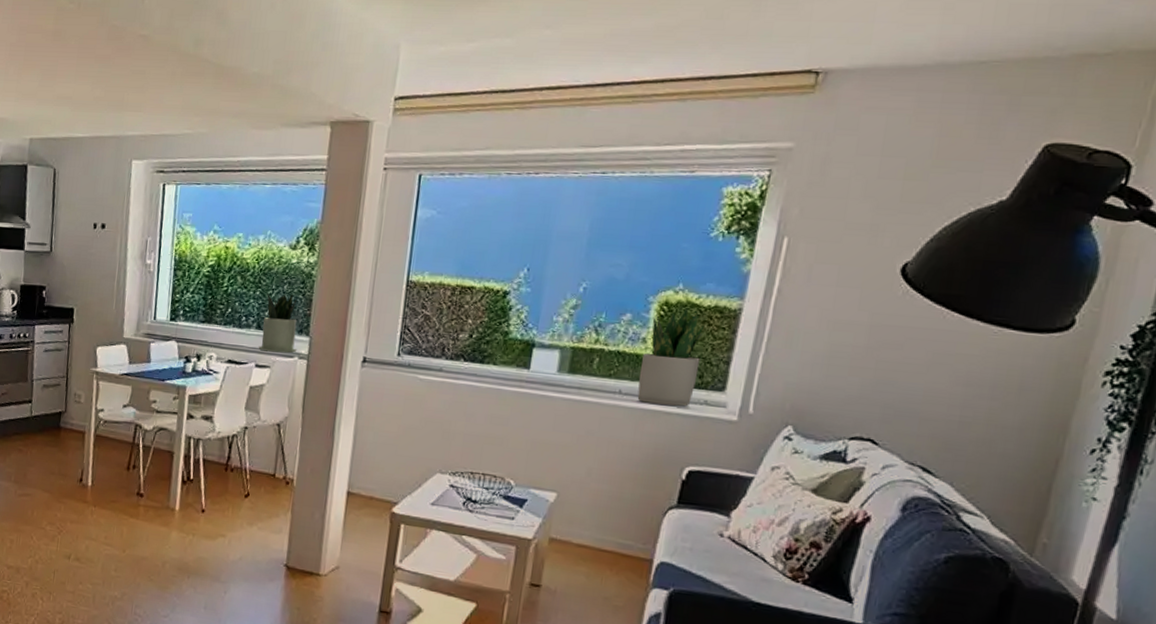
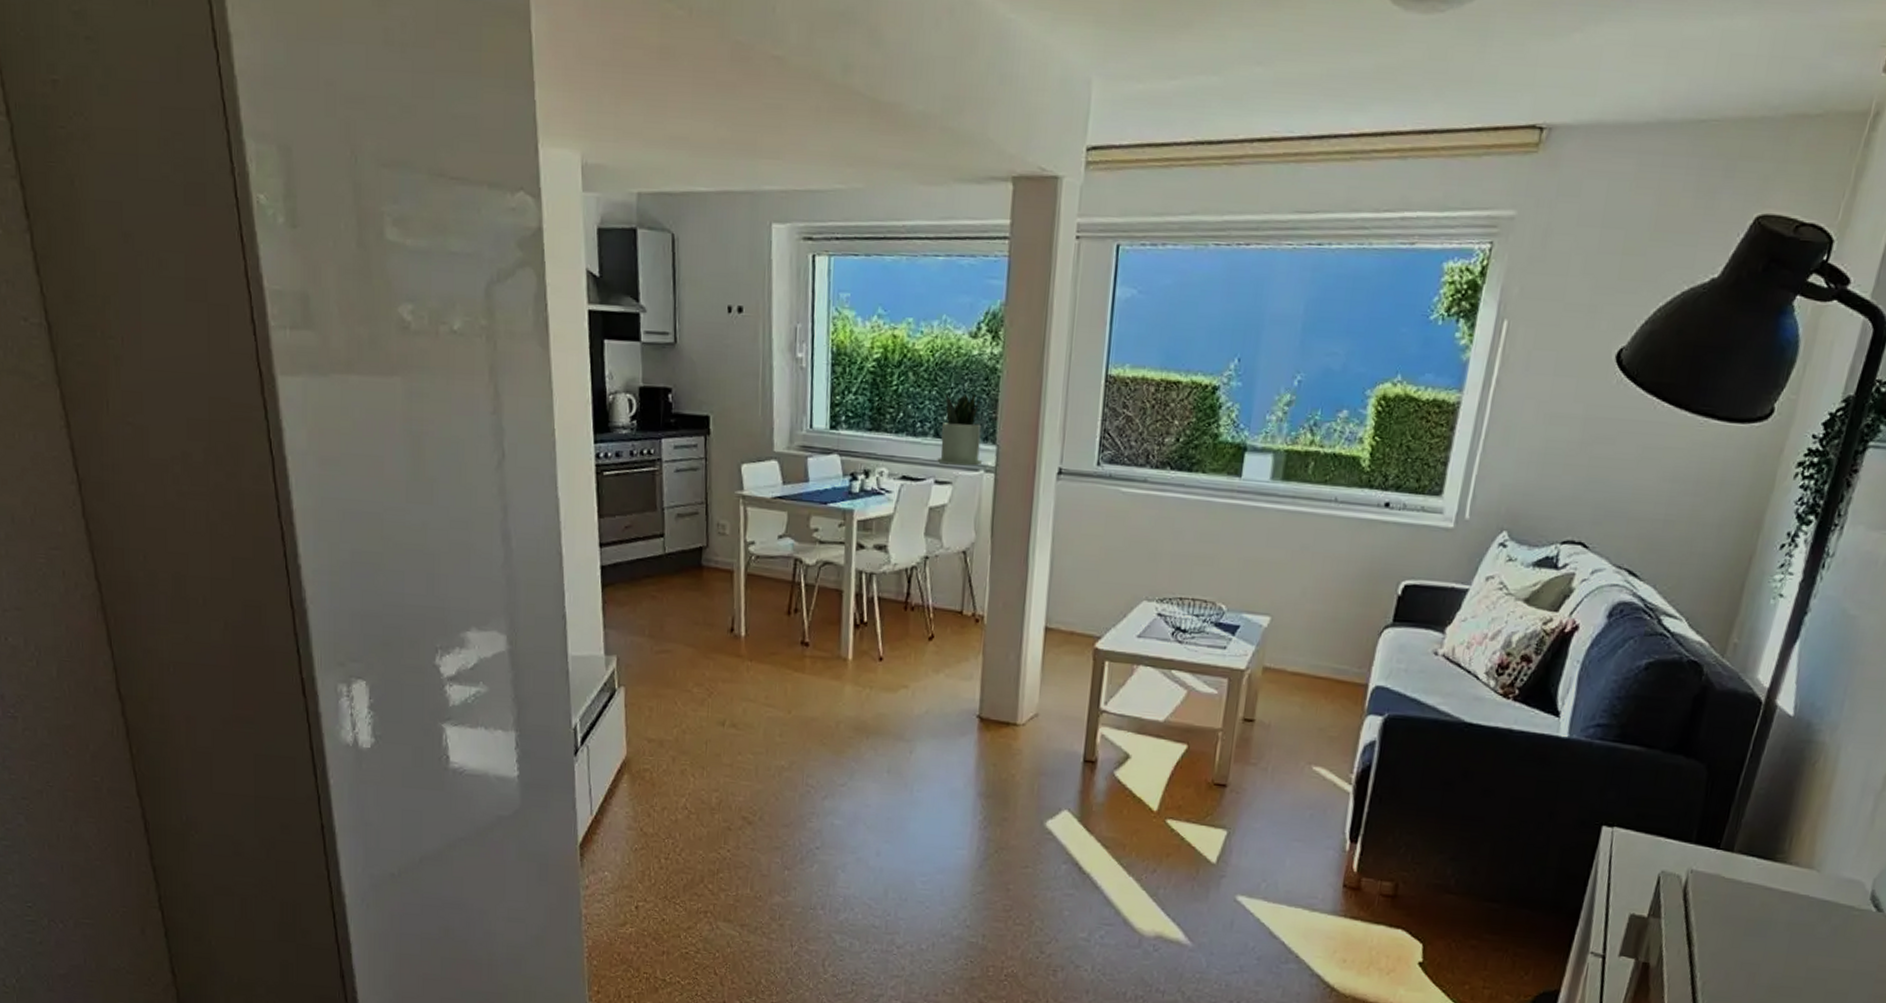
planter: present [637,308,705,407] -> none [1353,402,1423,515]

